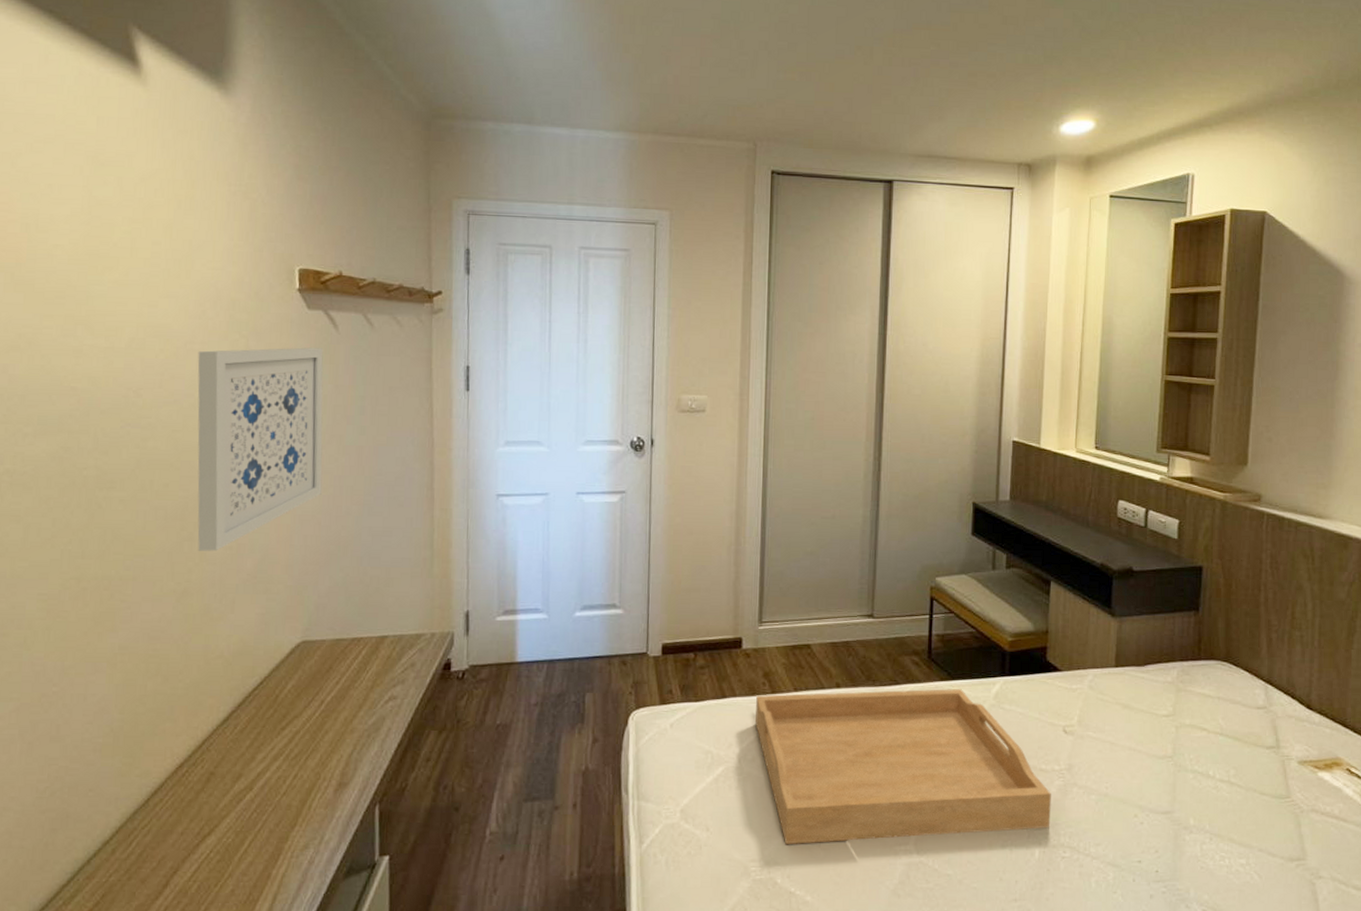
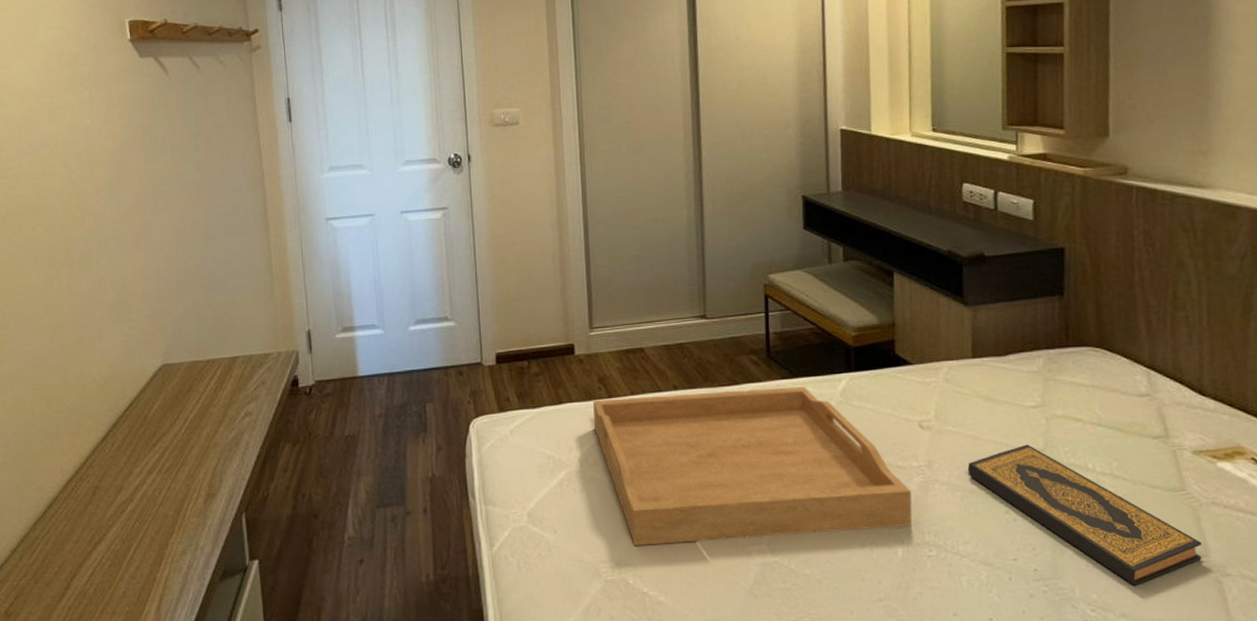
wall art: present [197,347,324,551] -> none [49,92,168,287]
hardback book: none [1103,751,1300,887] -> present [967,444,1202,586]

